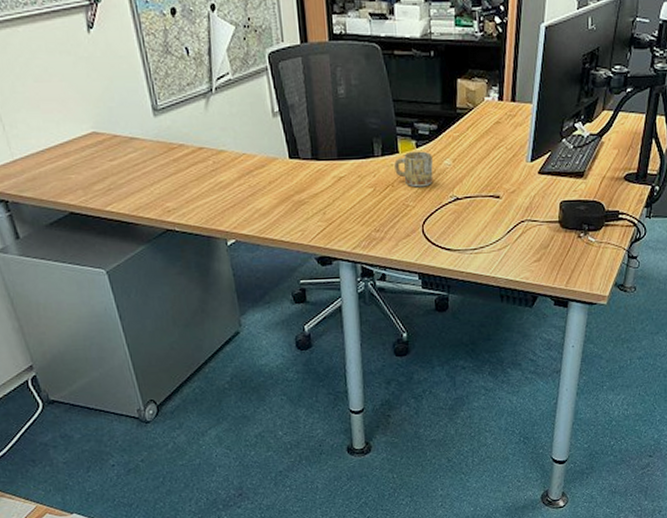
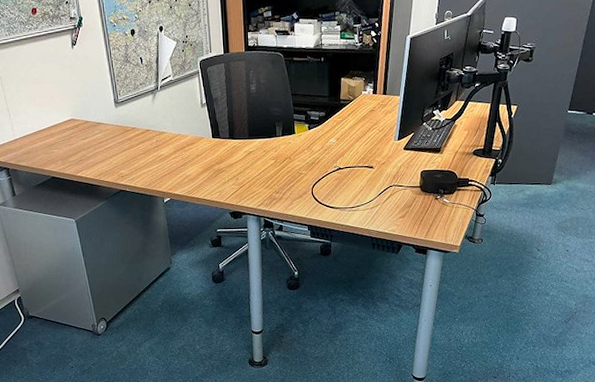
mug: present [394,151,433,188] -> none [292,132,321,160]

